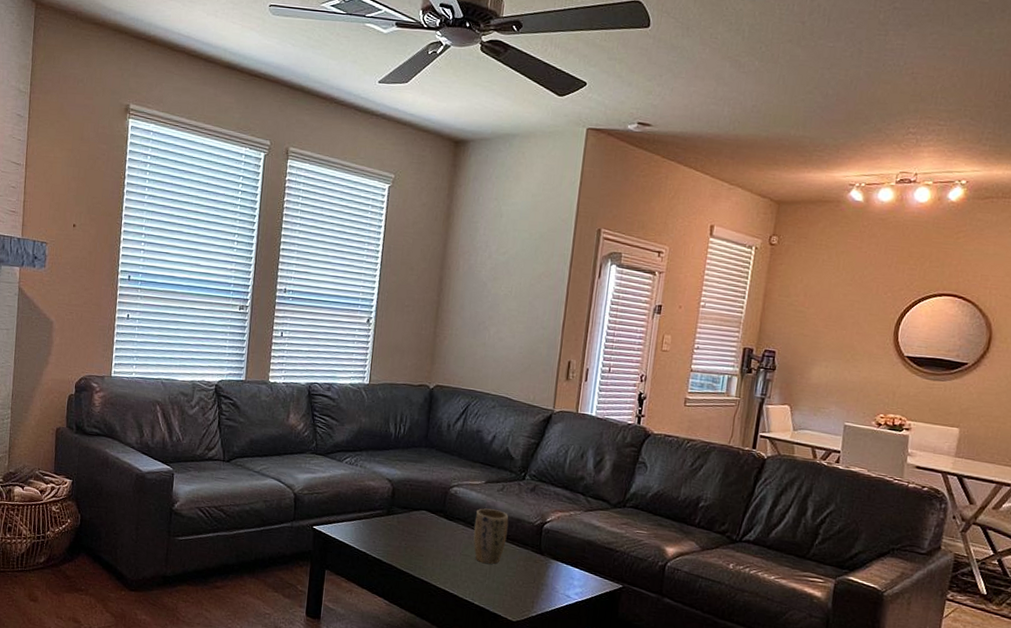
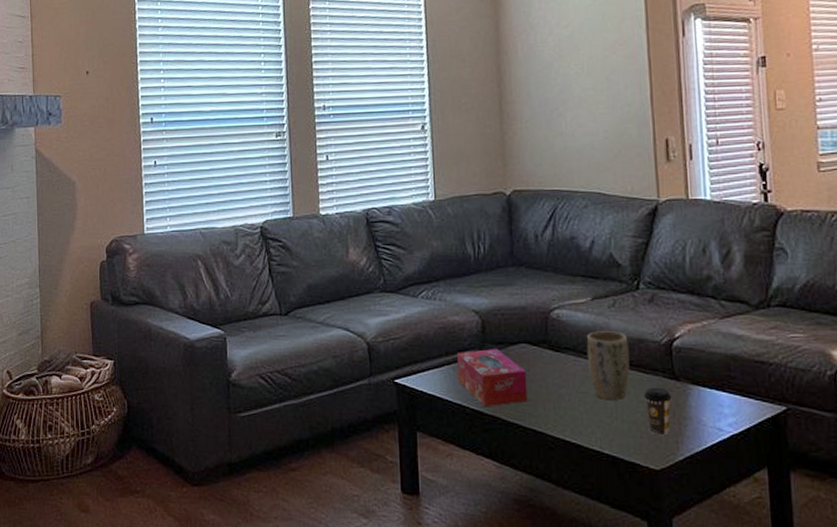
tissue box: none [366,511,423,557] -> present [457,349,528,407]
coffee cup: none [513,557,536,596] -> present [643,387,672,436]

